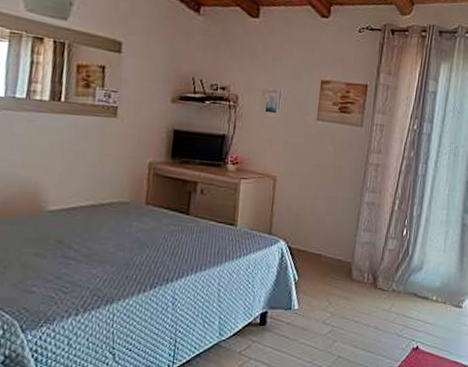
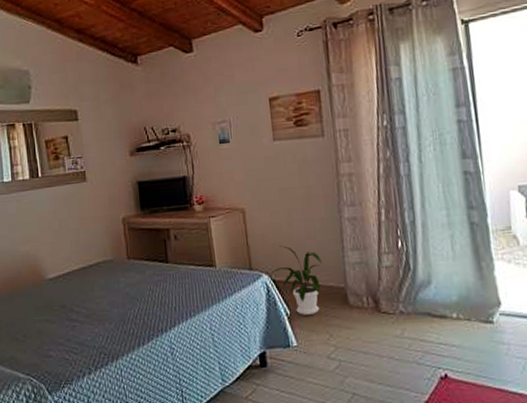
house plant: none [286,216,337,283] -> present [269,245,322,315]

